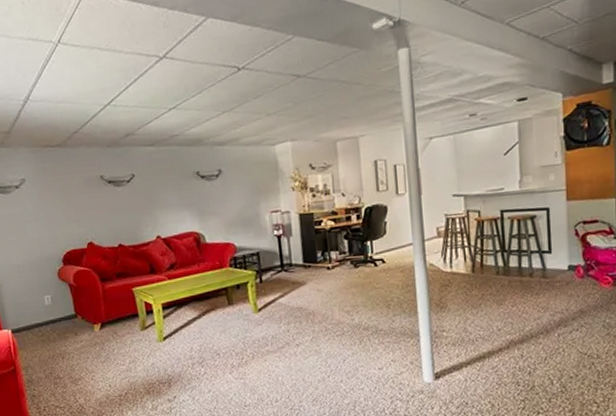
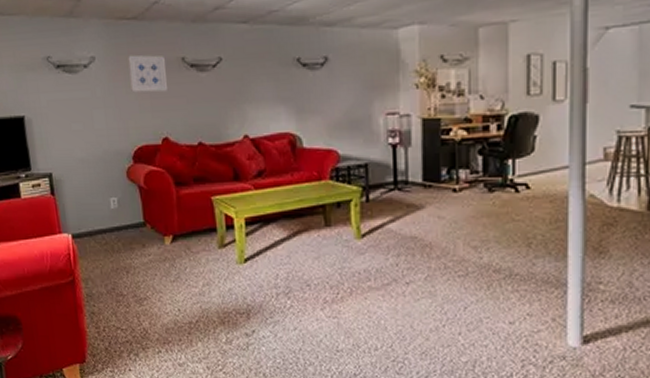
wall art: none [54,175,89,207] -> present [128,55,167,93]

